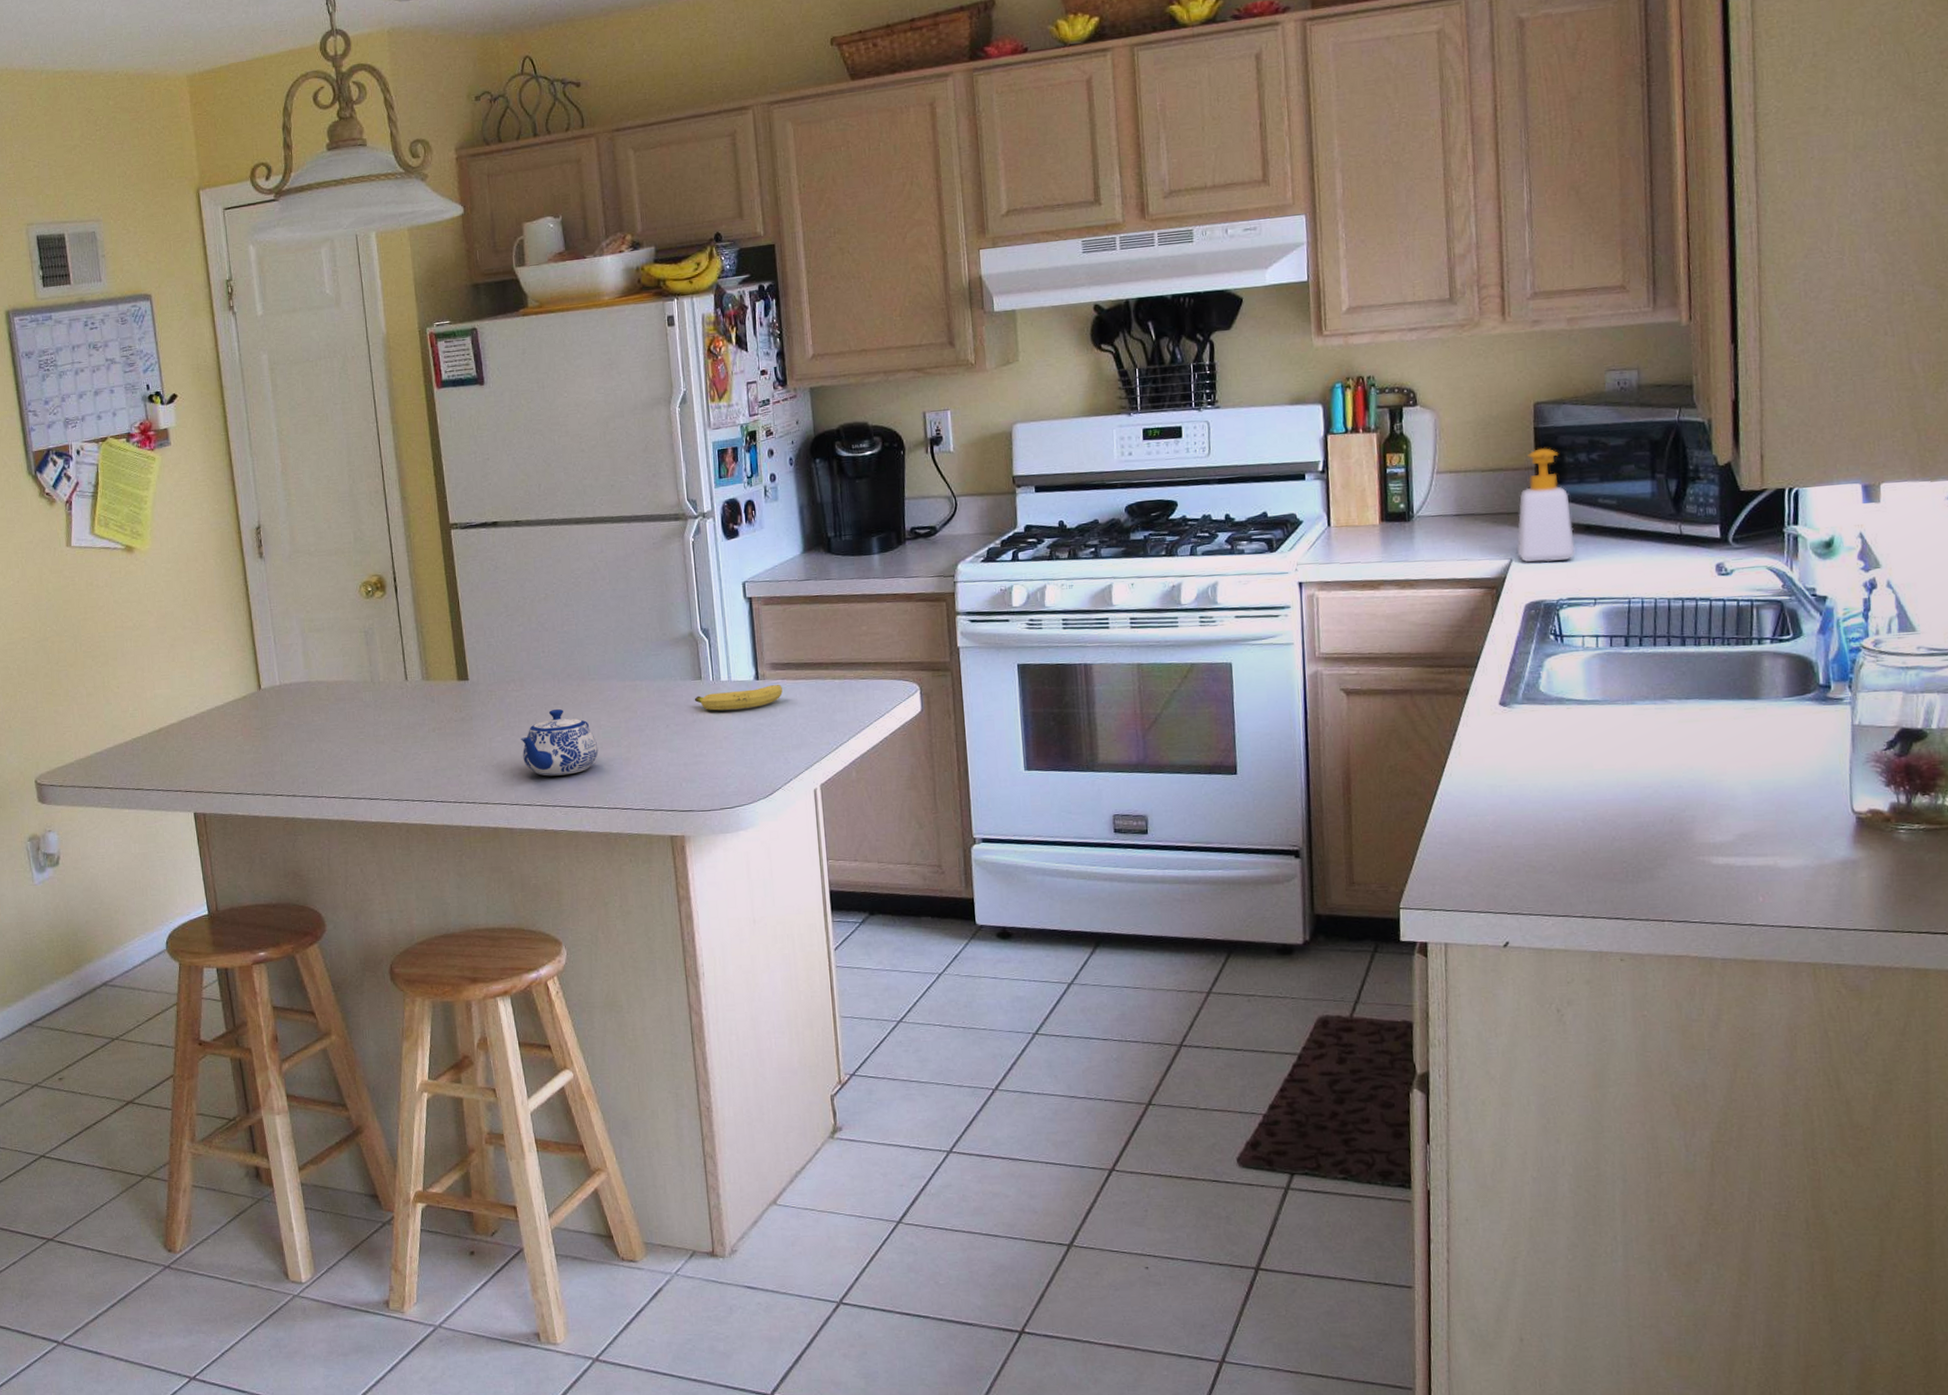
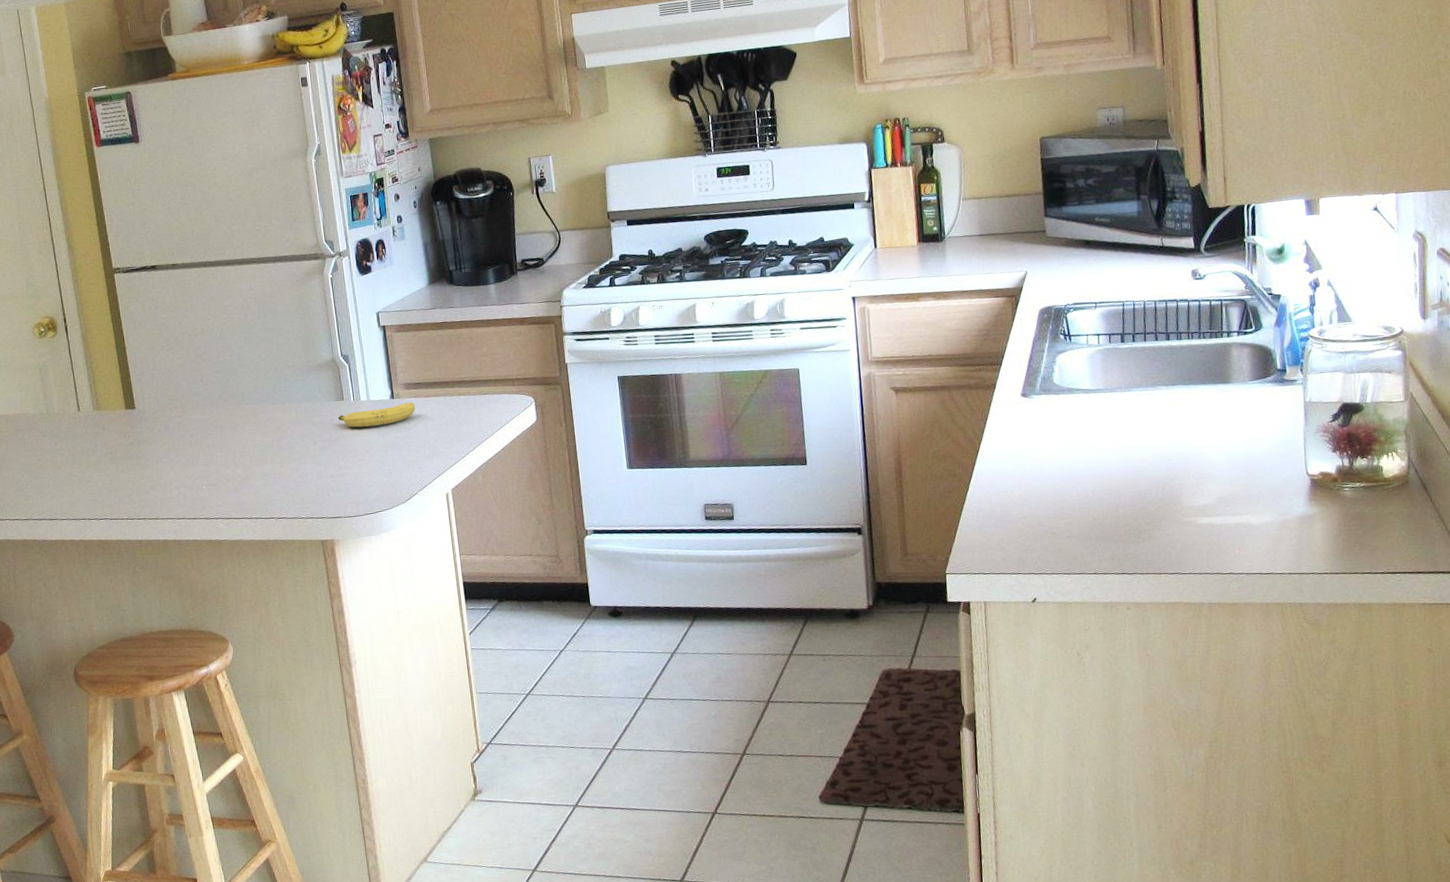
teapot: present [520,708,599,776] -> none [184,431,255,492]
soap bottle: present [1517,448,1576,563] -> none [1030,176,1078,274]

